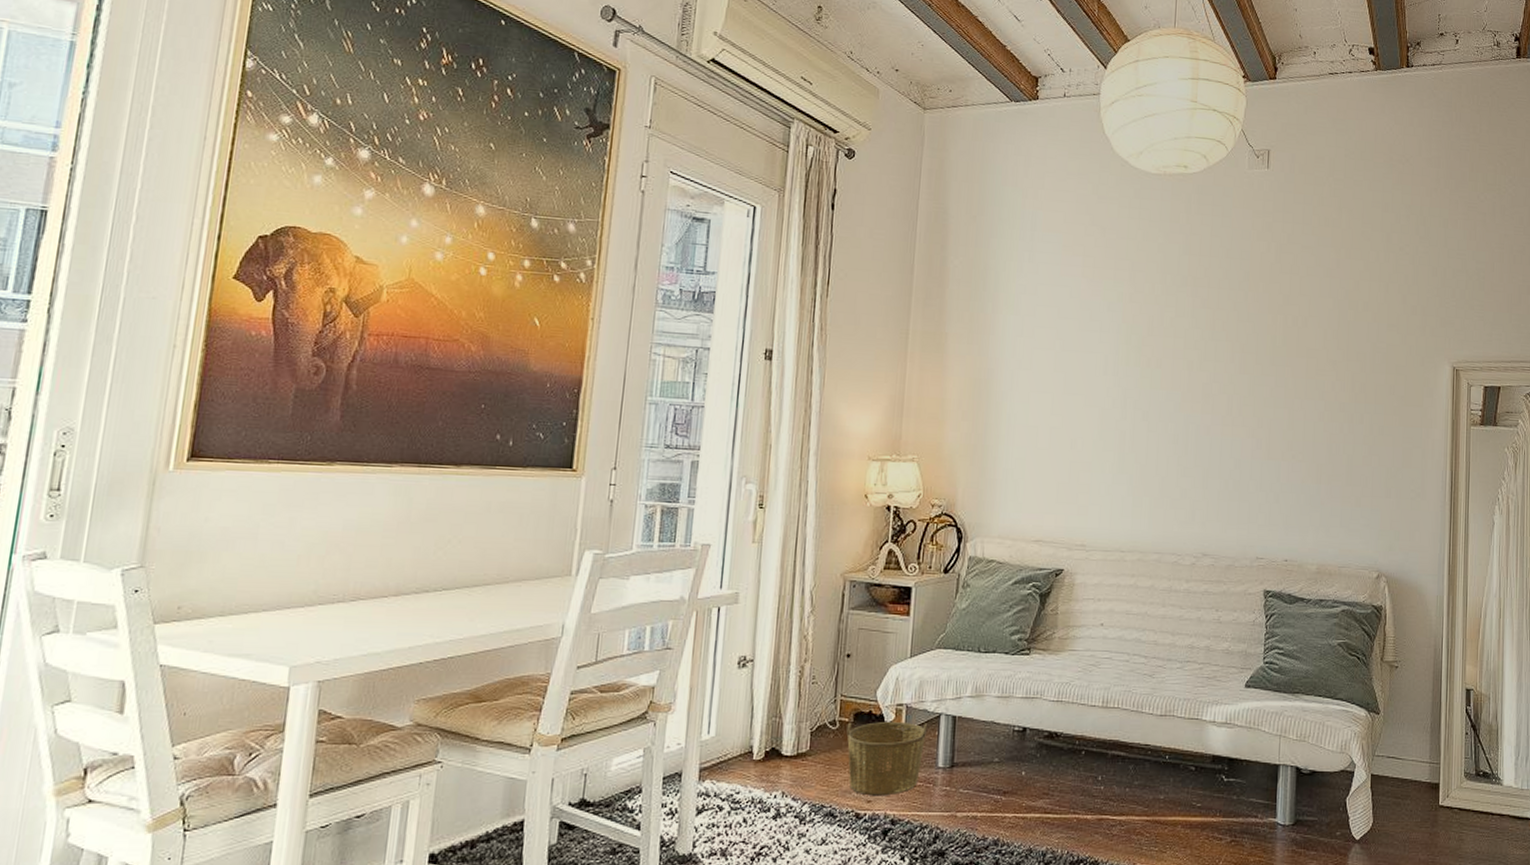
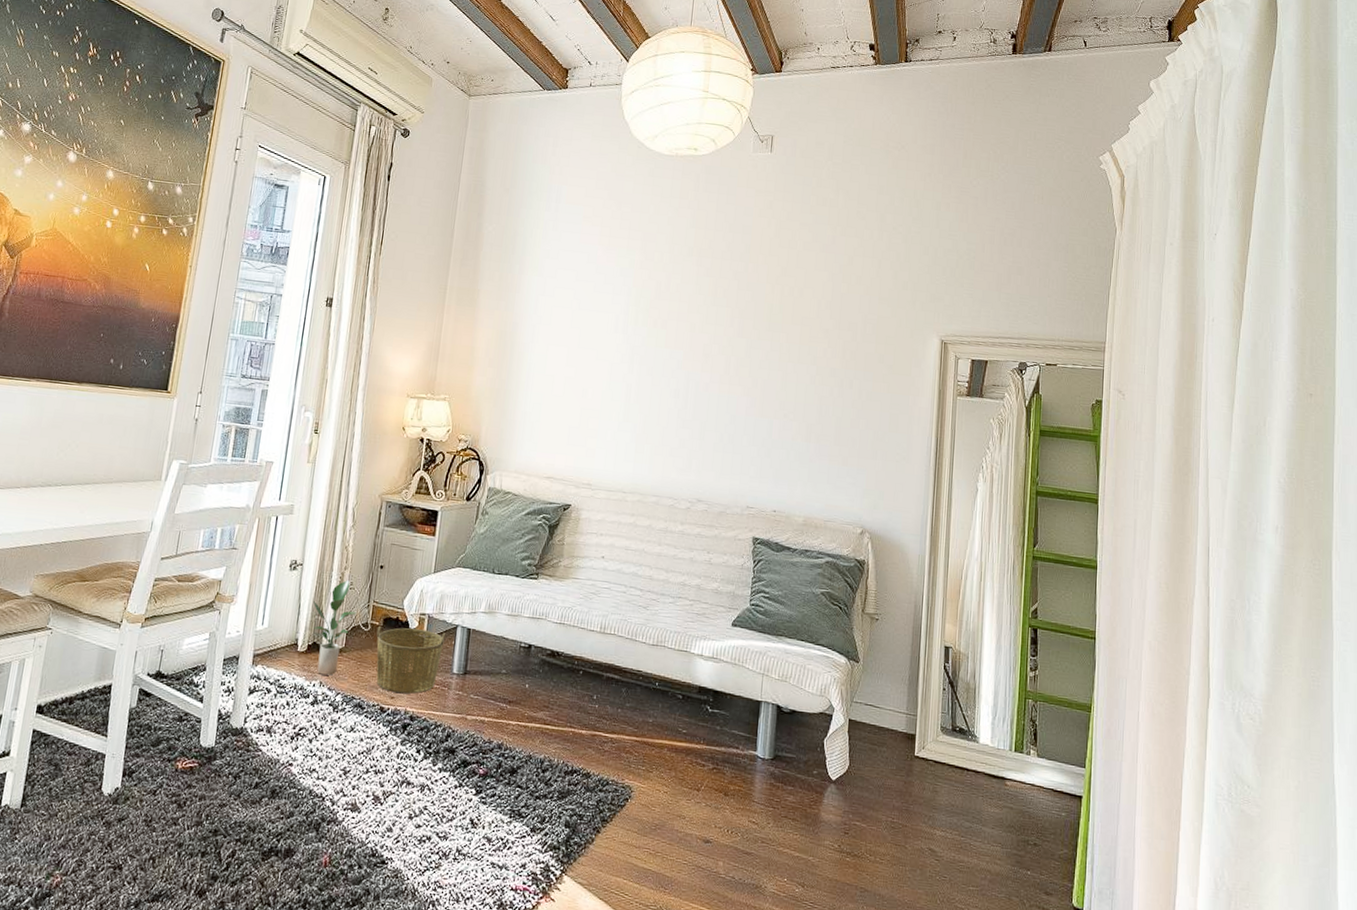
potted plant: none [768,674,822,784] -> present [312,580,357,676]

